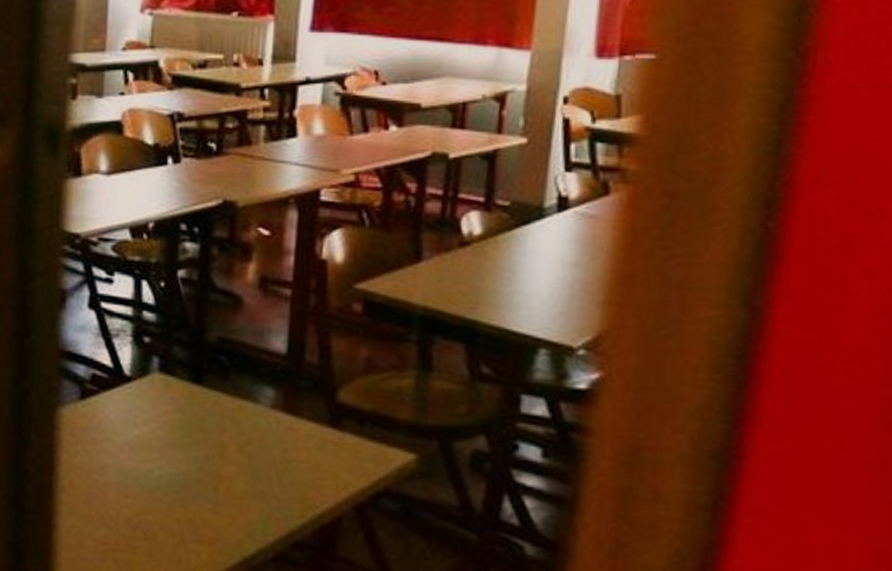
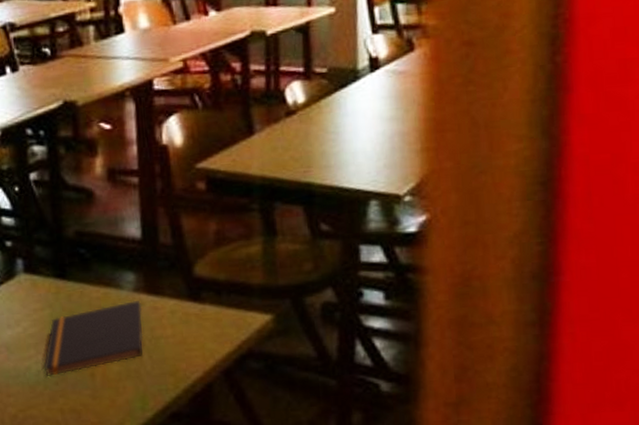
notepad: none [166,417,278,484] -> present [43,300,143,377]

